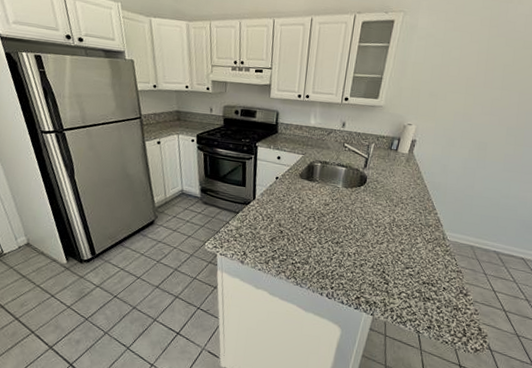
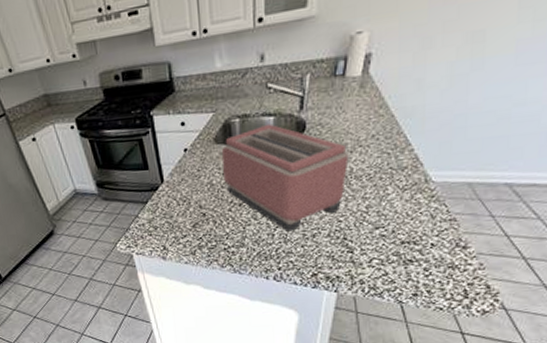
toaster: none [302,172,394,259] -> present [221,124,349,232]

